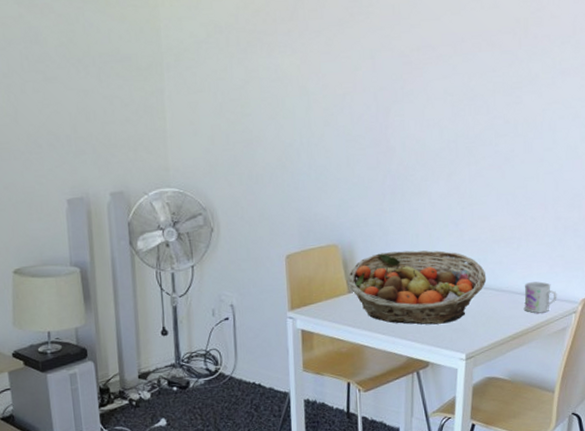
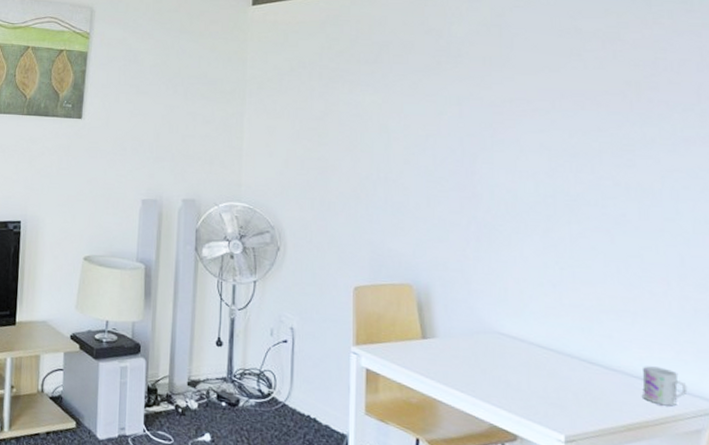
fruit basket: present [347,250,487,325] -> none [422,301,592,395]

